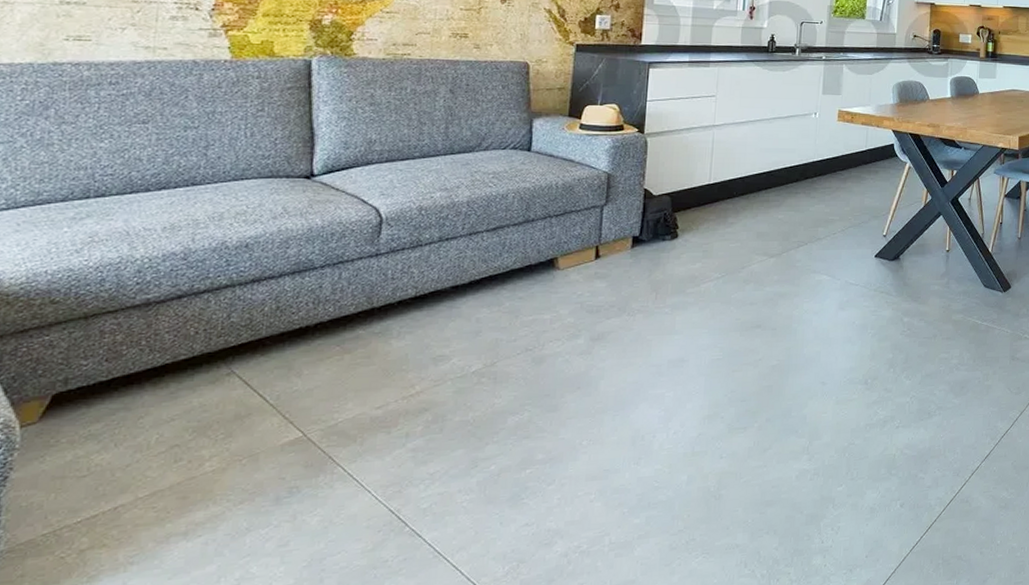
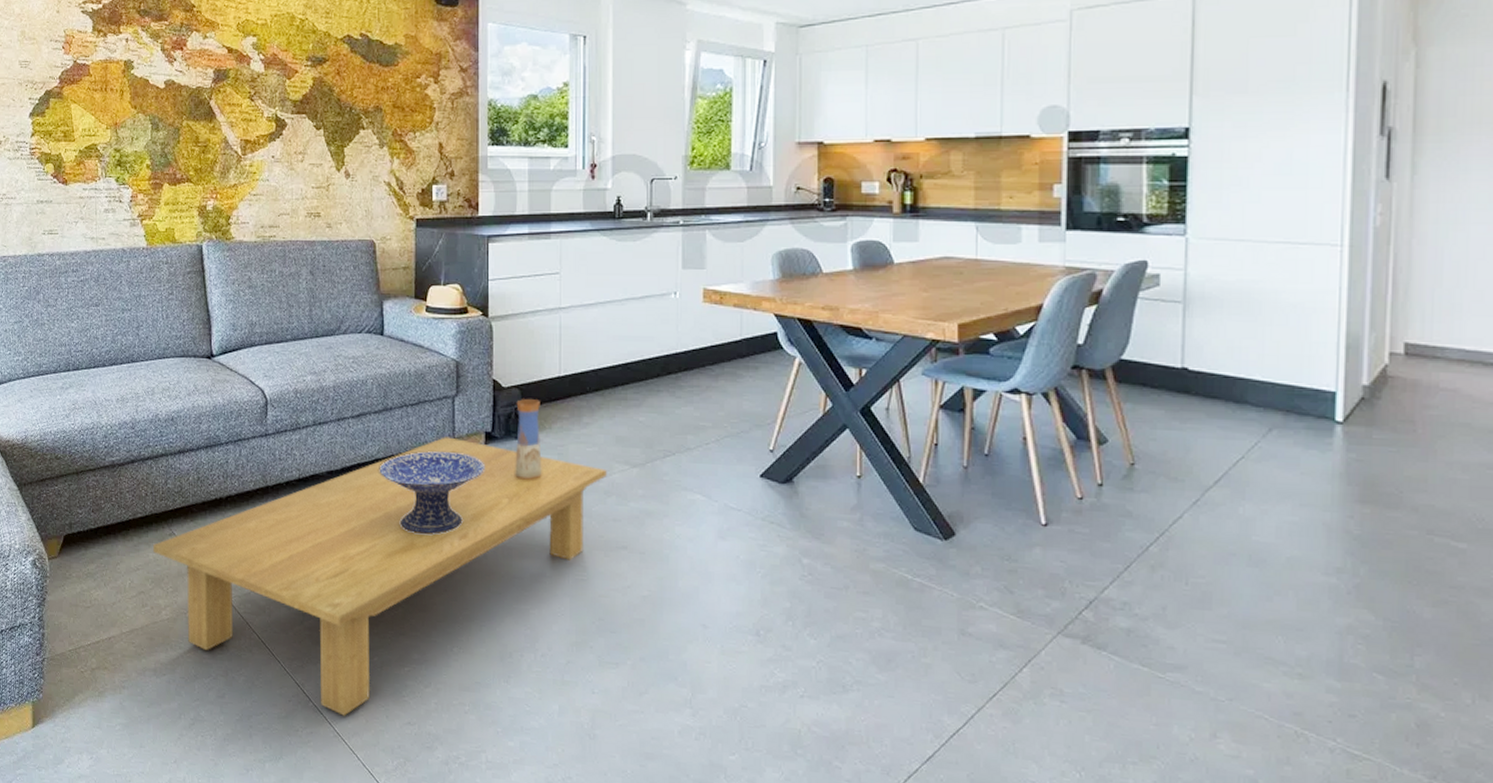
coffee table: none [200,243,747,533] -> present [153,437,607,716]
decorative bowl: none [513,256,631,337] -> present [379,450,486,535]
vase: none [660,205,689,278] -> present [515,399,542,481]

